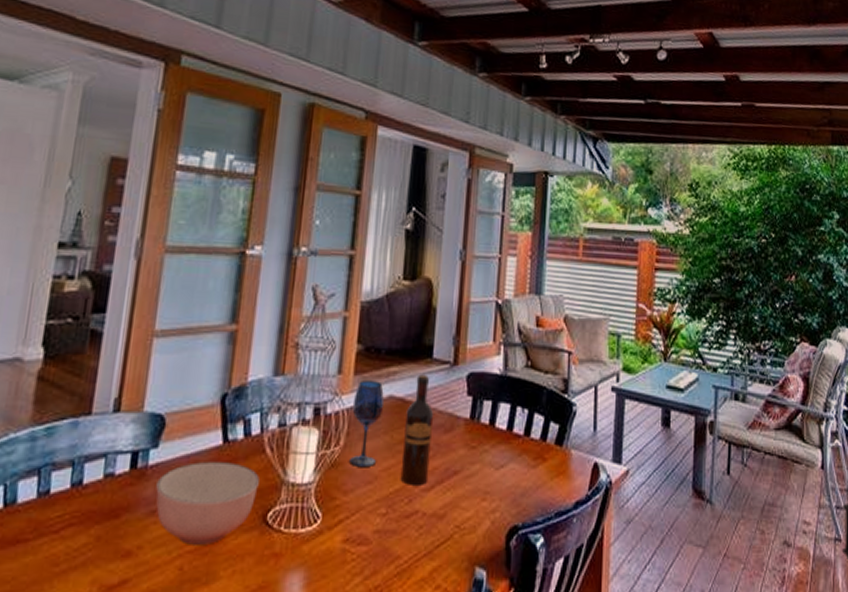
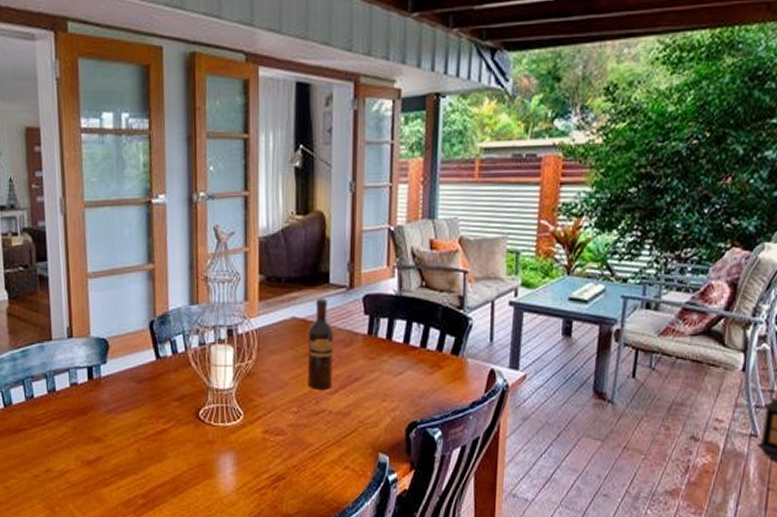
bowl: present [155,461,259,545] -> none [110,372,189,434]
wineglass: present [349,381,385,468] -> none [260,306,288,377]

